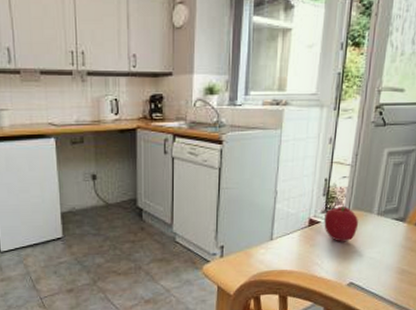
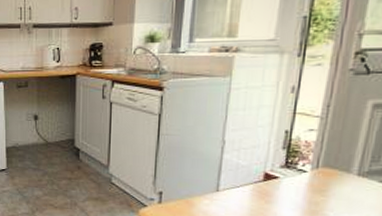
fruit: present [324,205,358,242] -> none [283,161,330,203]

